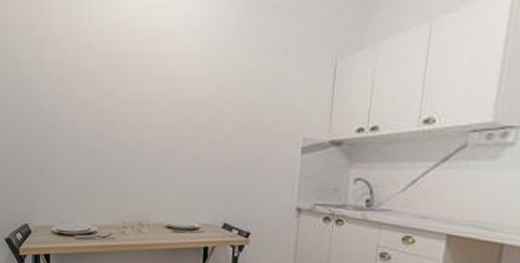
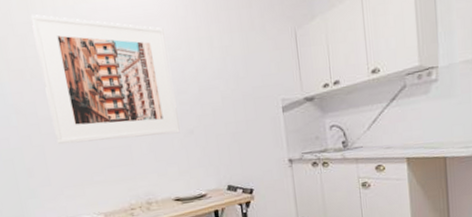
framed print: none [67,18,190,158] -> present [30,14,180,144]

